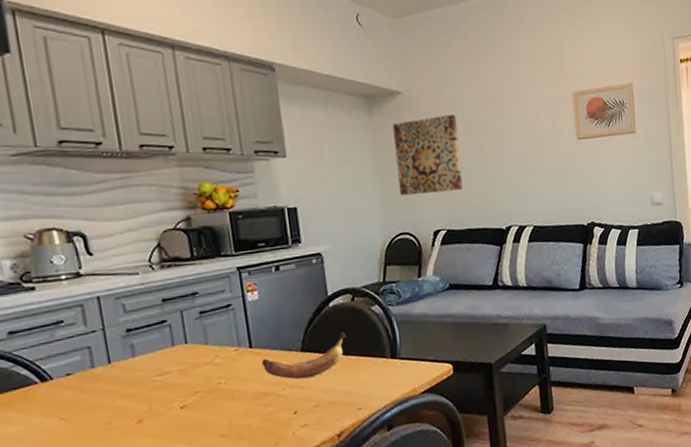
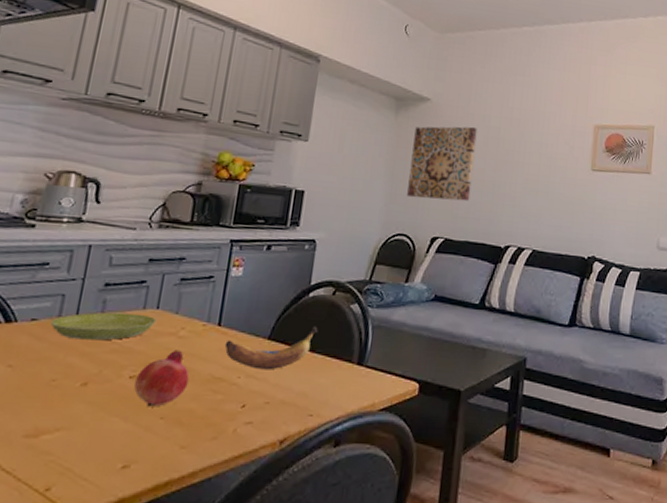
saucer: none [85,351,189,385] -> present [50,312,157,341]
fruit: none [186,375,238,430] -> present [134,349,190,407]

